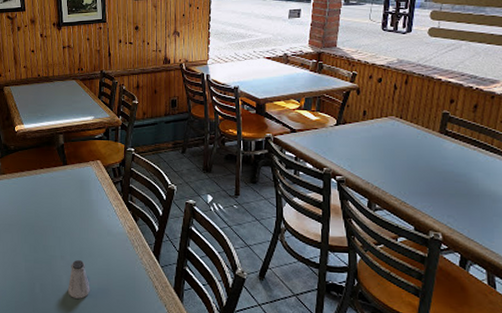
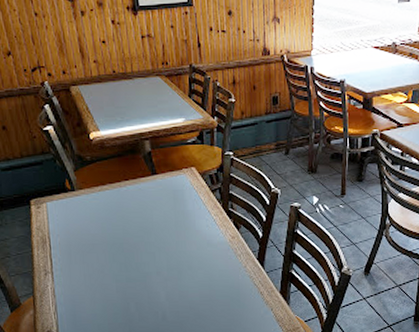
saltshaker: present [68,259,90,299] -> none [167,273,192,313]

